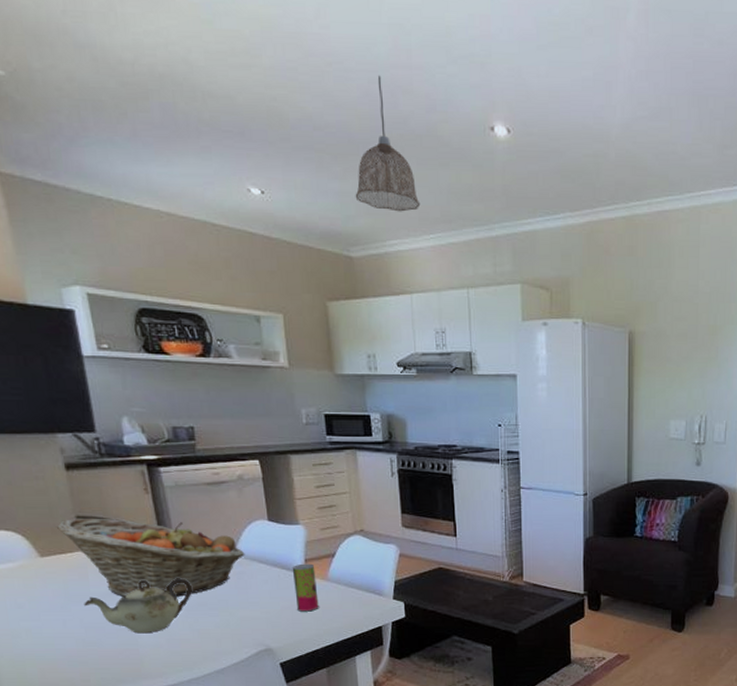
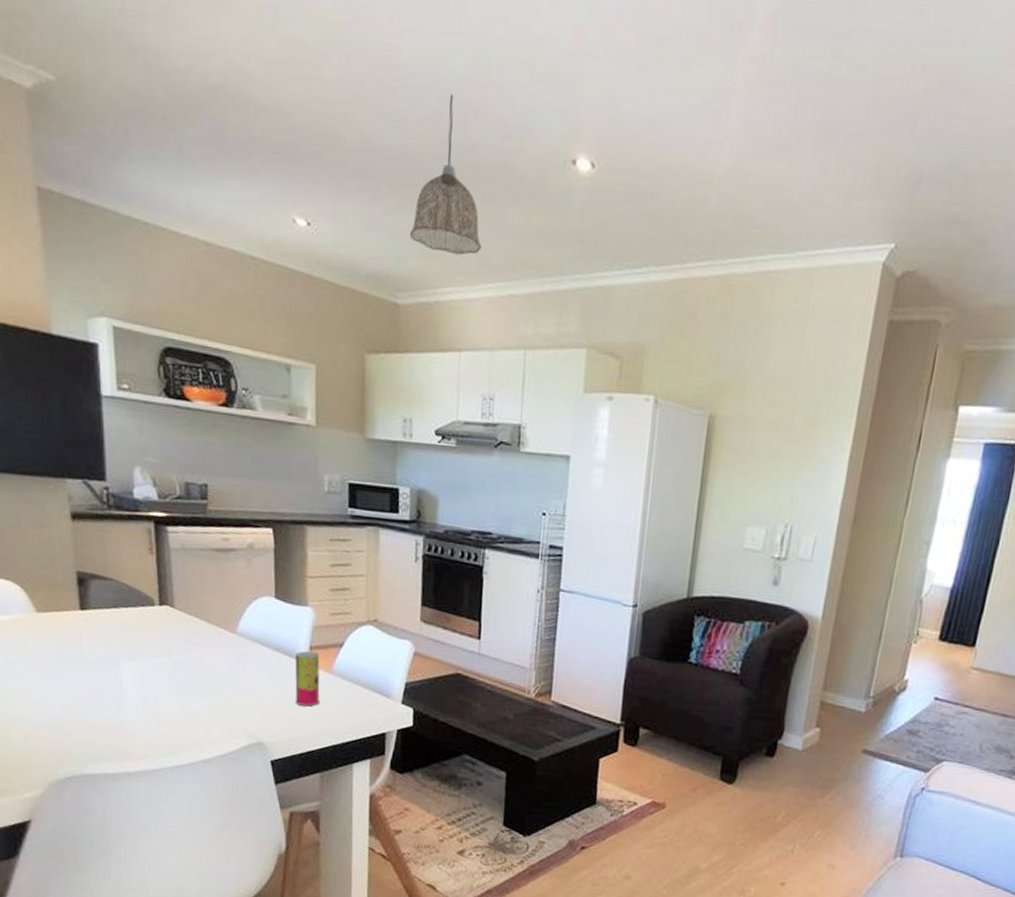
fruit basket: present [56,518,245,597] -> none [55,573,247,673]
teapot: present [84,578,192,634] -> none [75,649,187,710]

